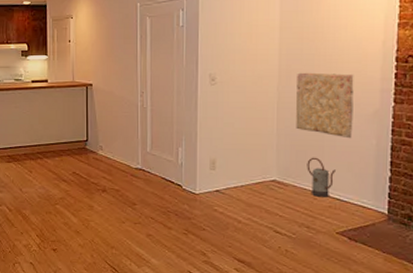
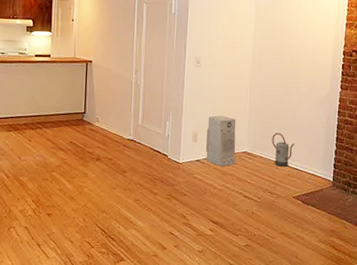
air purifier: none [227,139,263,197] -> present [206,115,236,166]
wall panel: present [295,72,354,139] -> none [264,60,311,118]

